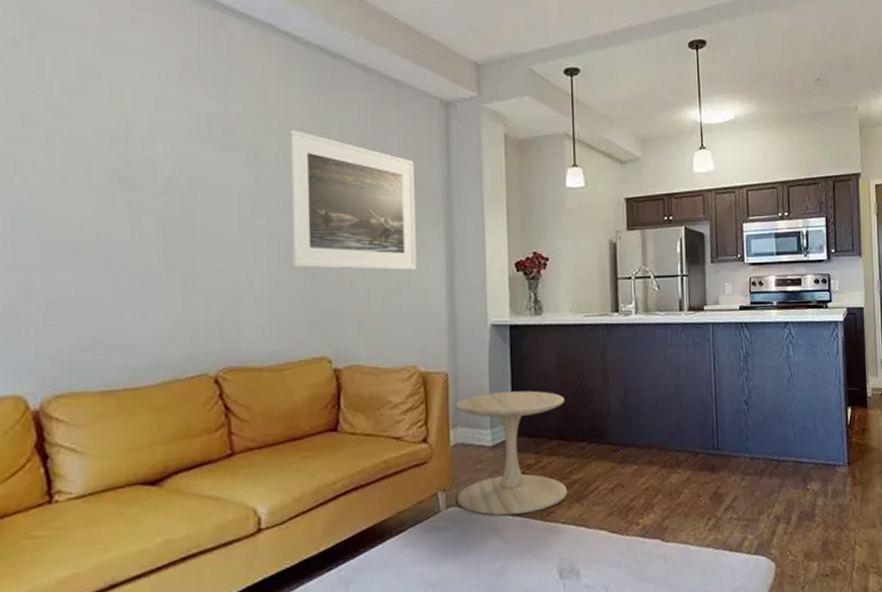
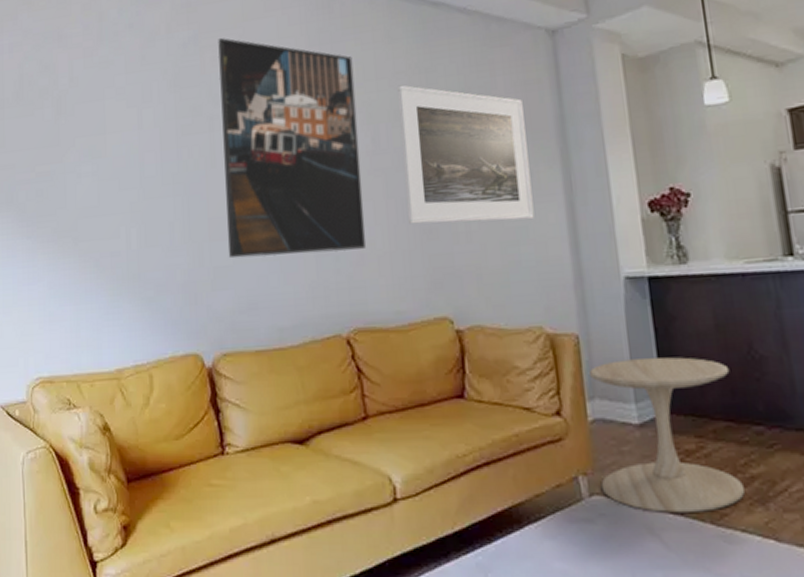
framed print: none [63,42,243,292] -> present [217,38,367,259]

